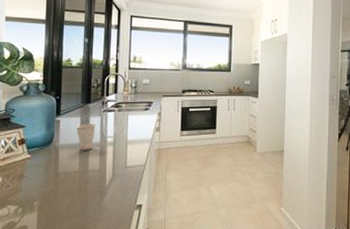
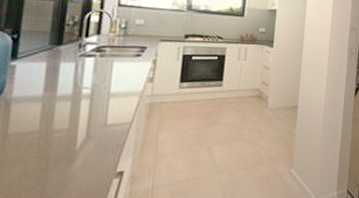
cup: present [76,123,95,151] -> none [39,71,67,105]

